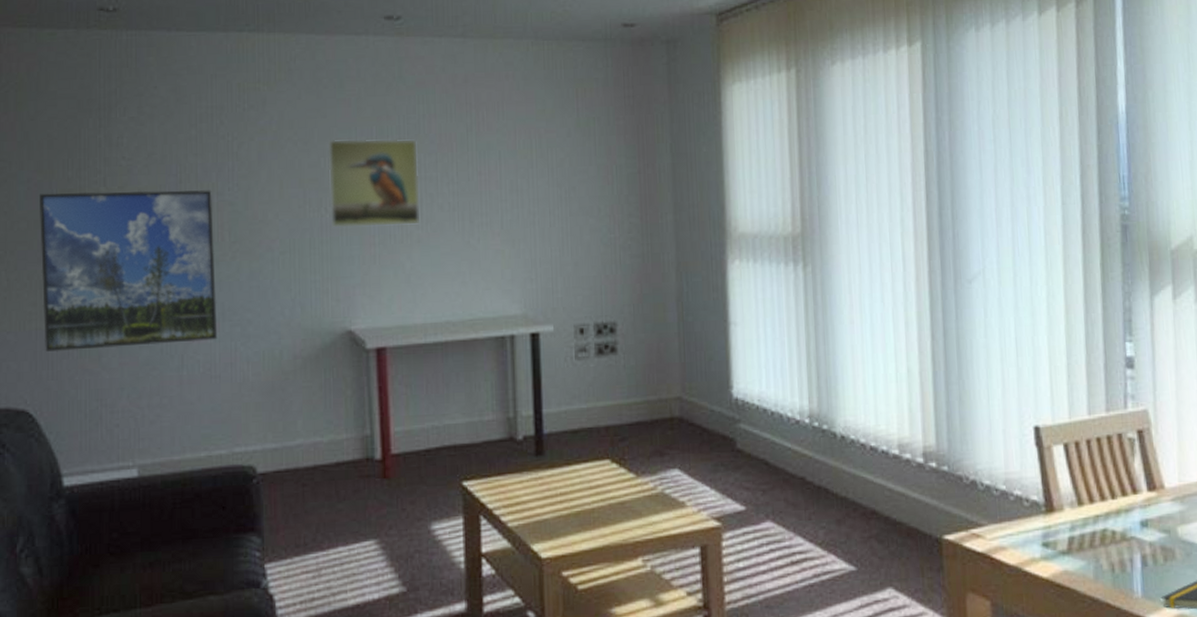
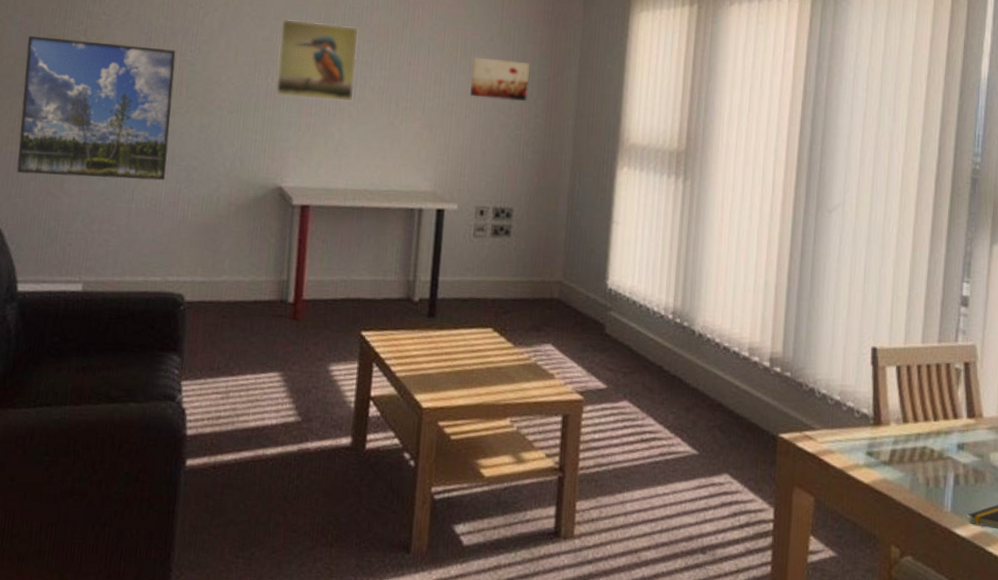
wall art: none [550,156,617,202] -> present [470,57,530,101]

